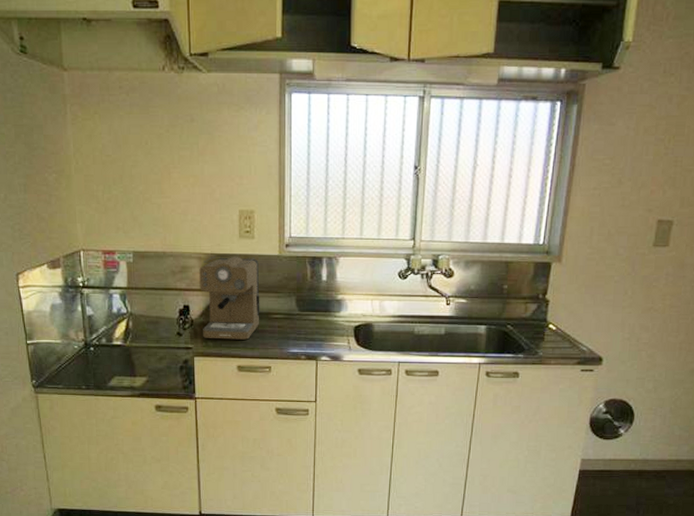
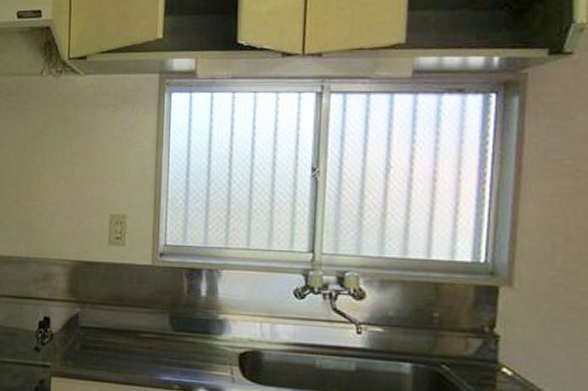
coffee maker: present [199,256,260,340] -> none [62,263,128,361]

